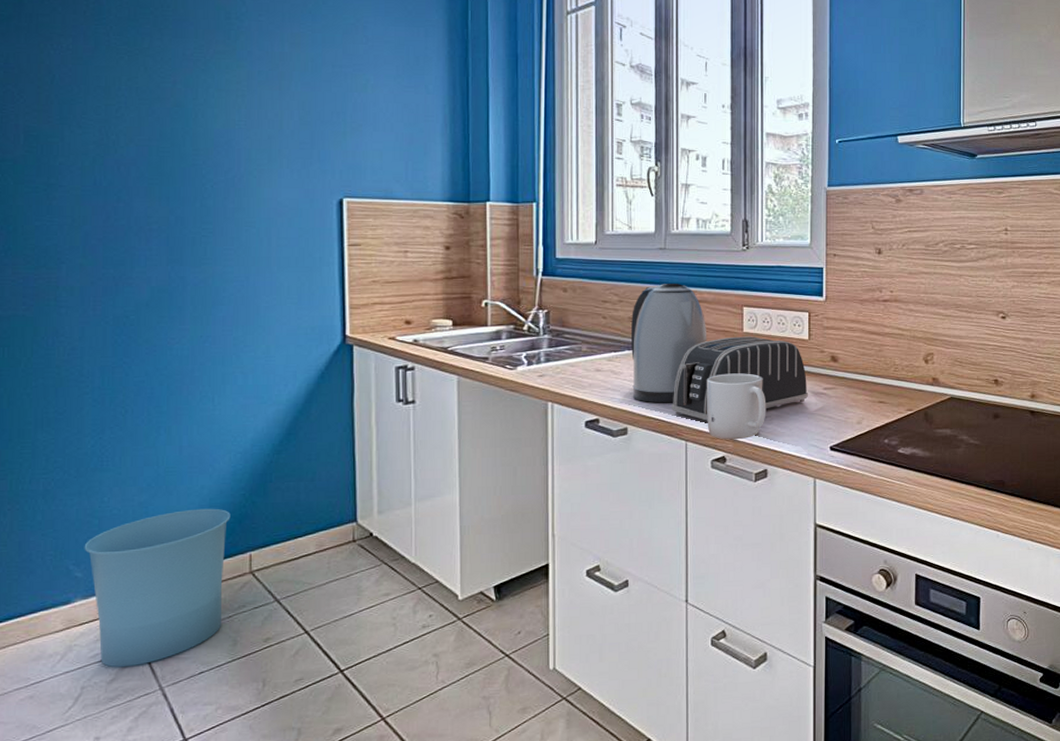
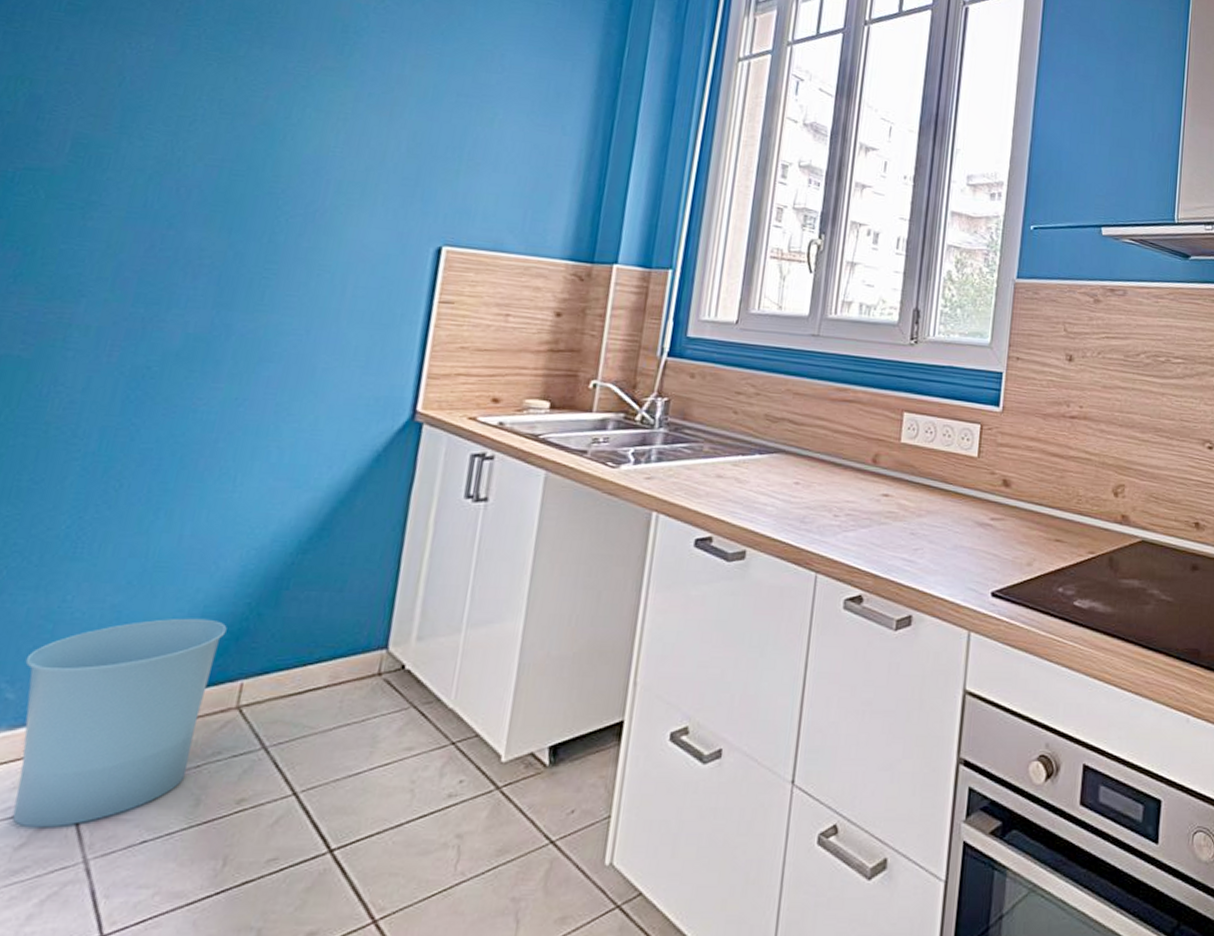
kettle: present [631,284,707,403] -> none [758,377,857,524]
toaster: present [672,336,808,421] -> none [803,447,971,549]
mug: present [706,373,767,440] -> none [844,491,920,576]

